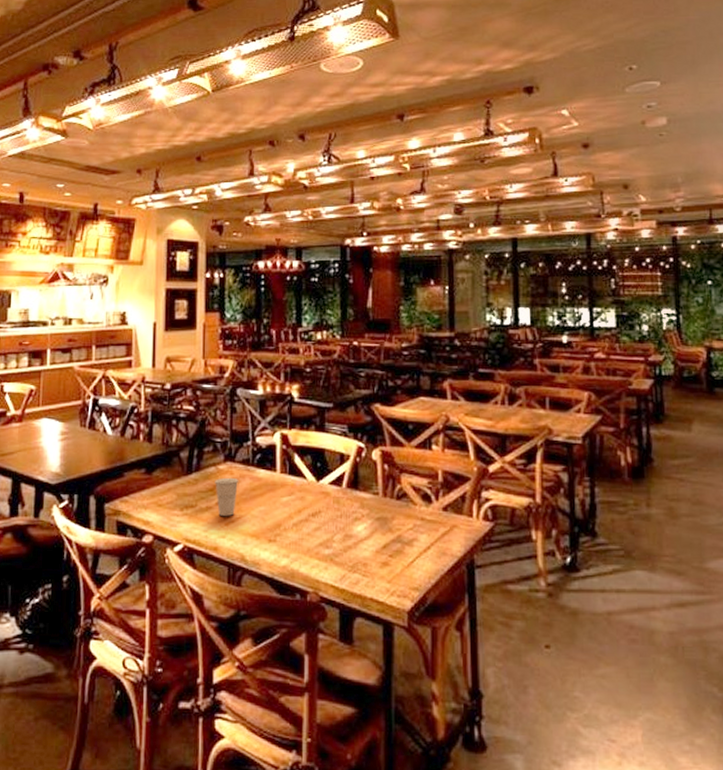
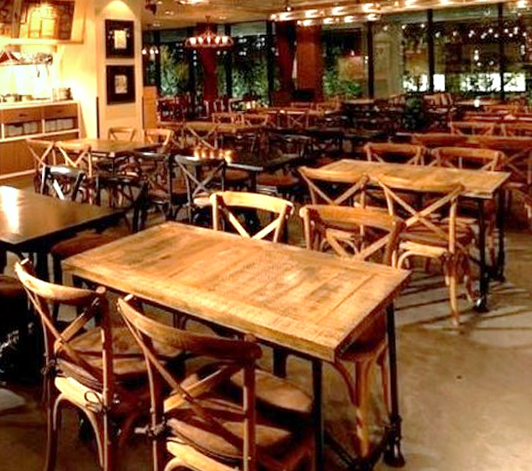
cup: present [215,477,239,516] -> none [158,235,180,269]

